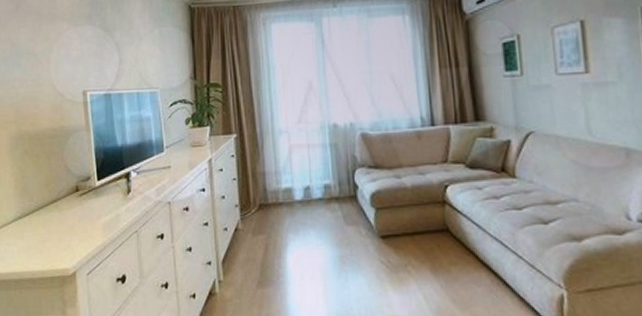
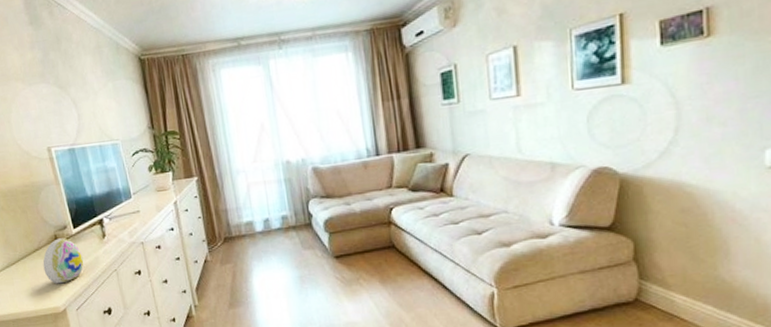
decorative egg: none [59,190,103,242] -> present [42,238,84,284]

